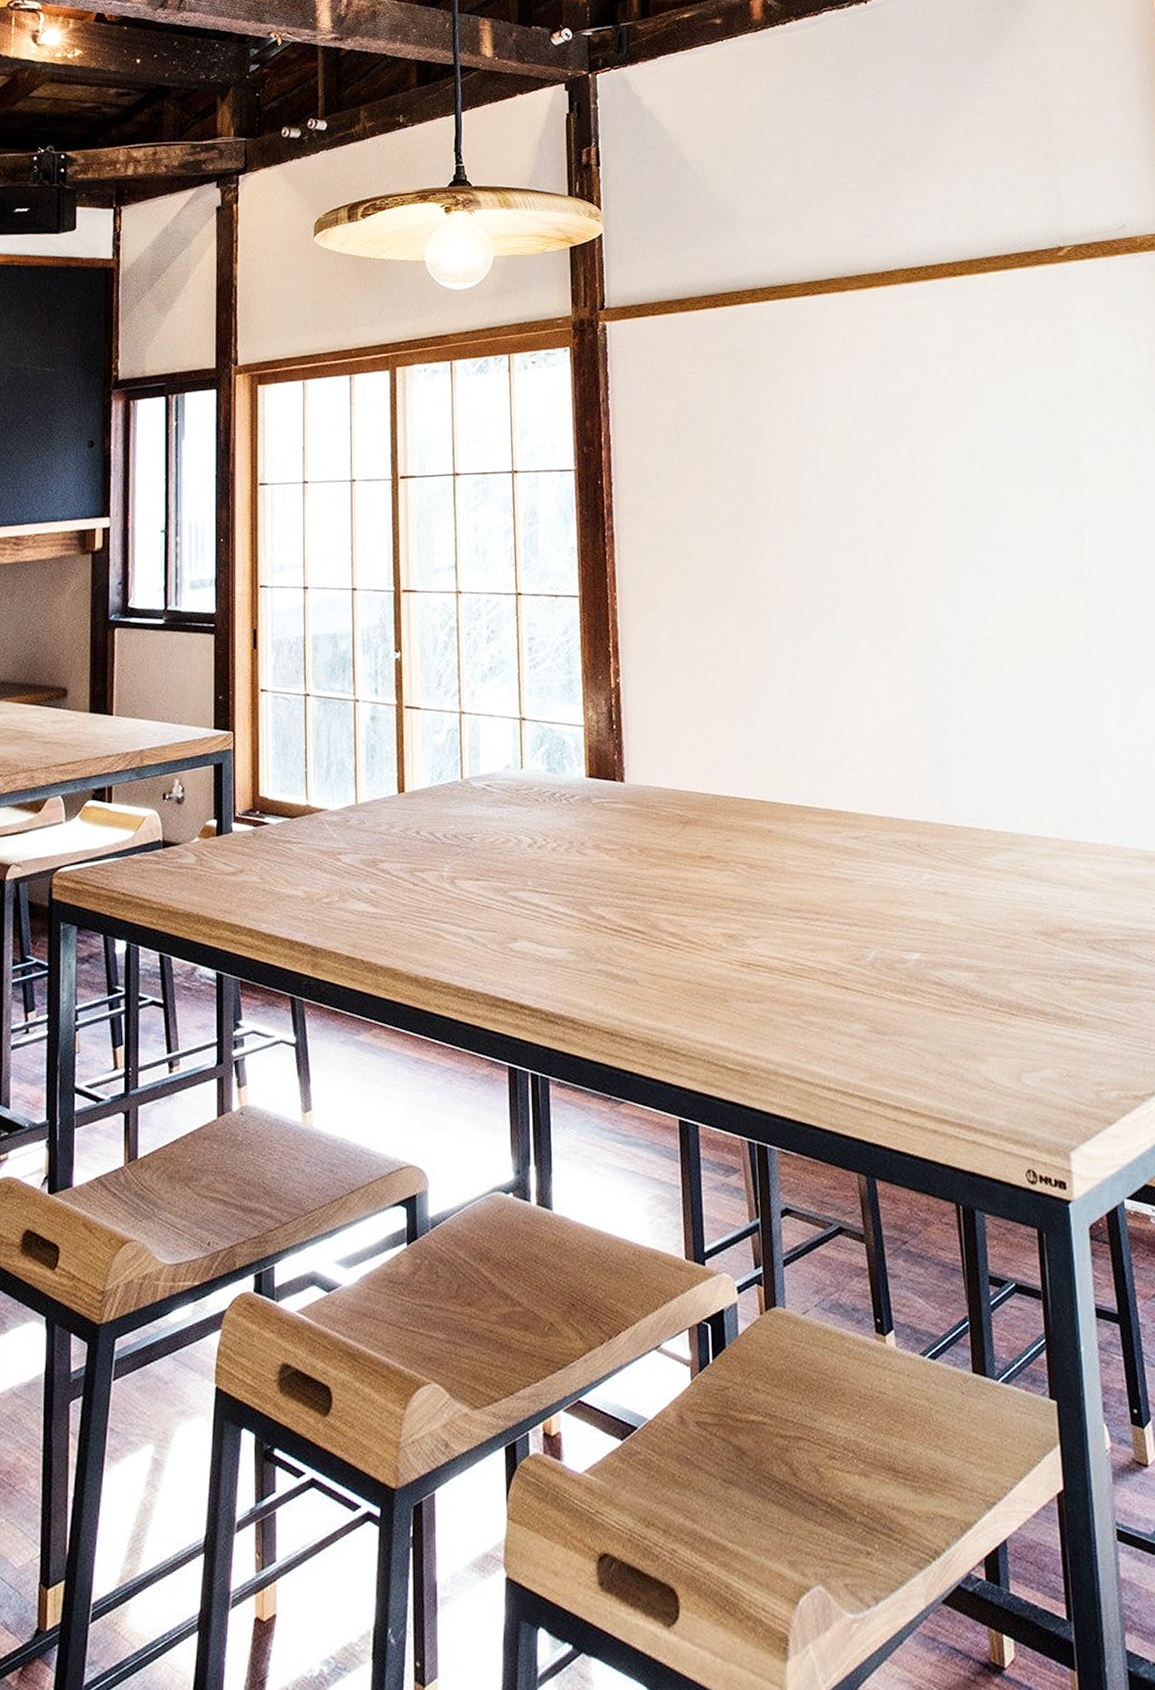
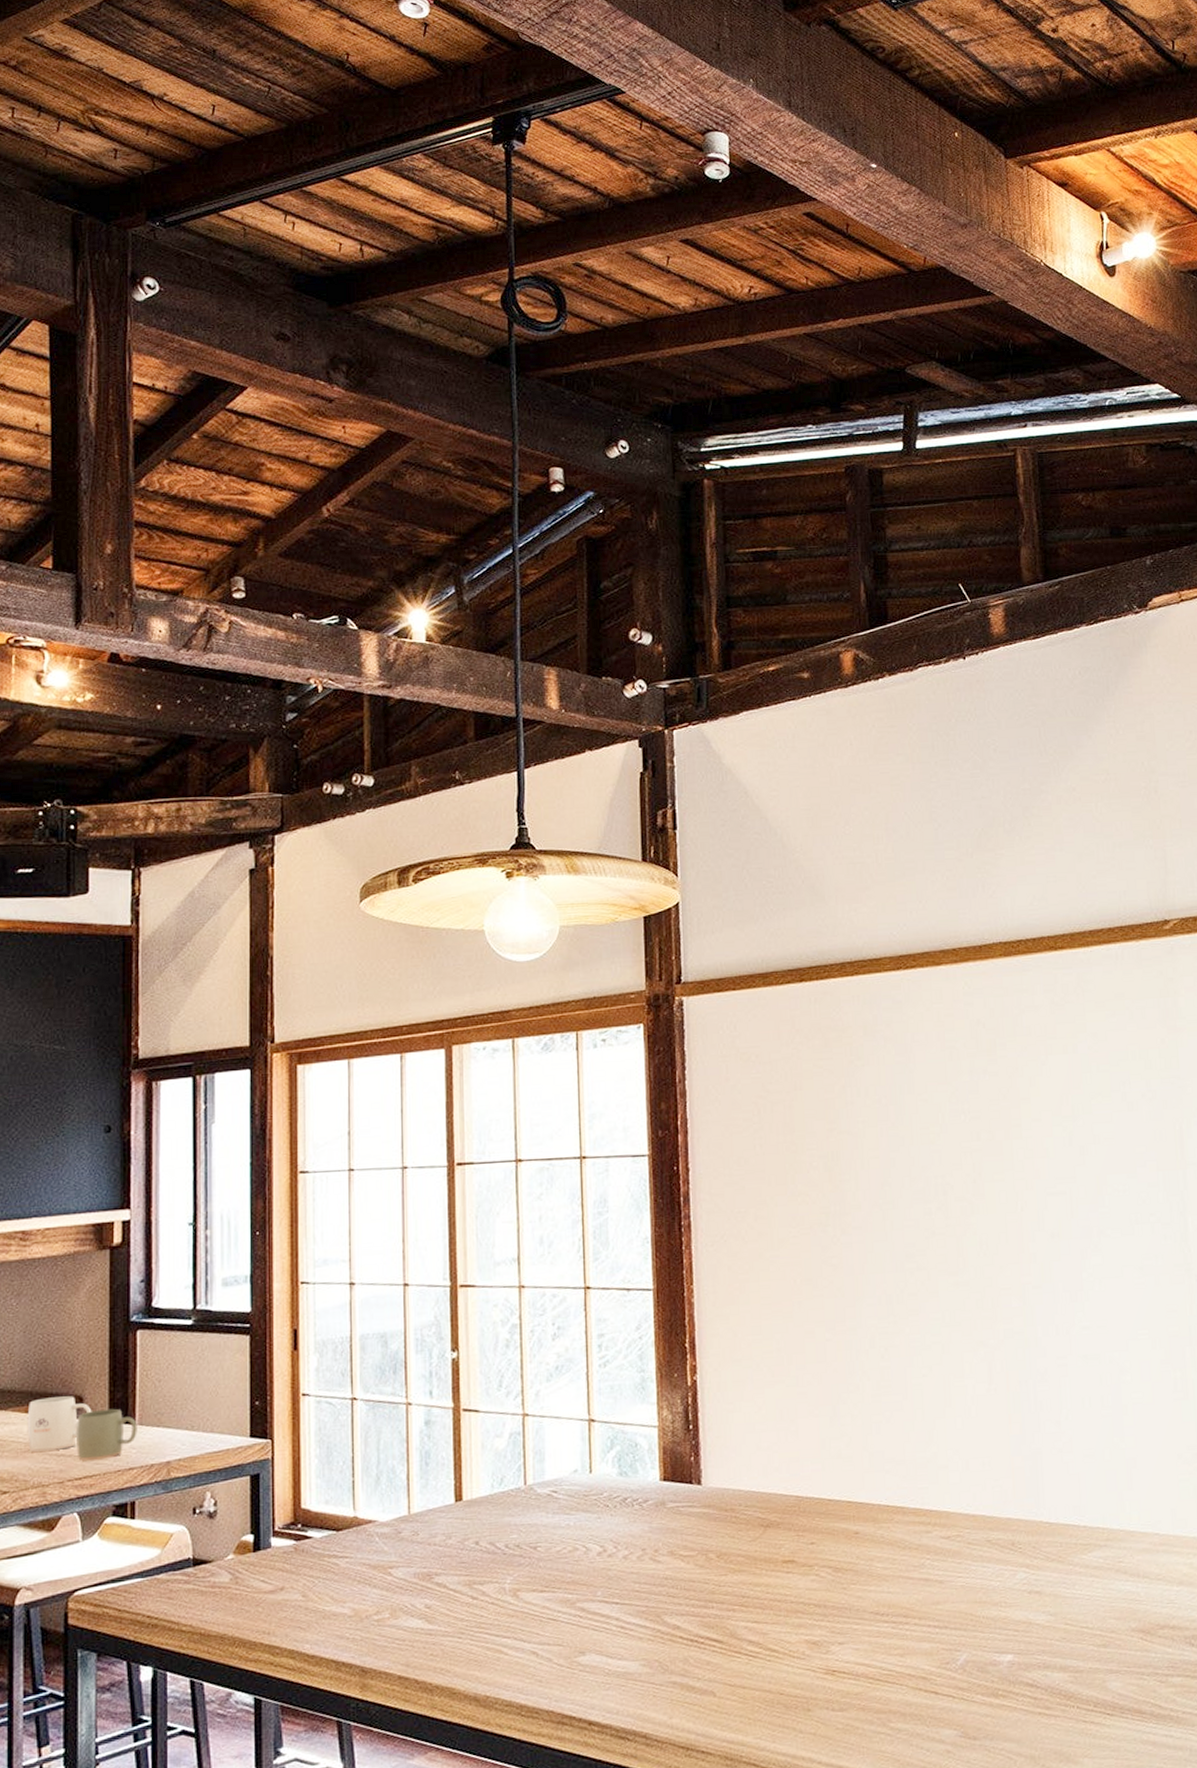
mug: none [18,688,75,740] -> present [27,1396,92,1453]
mug: none [60,700,115,748] -> present [75,1408,137,1461]

